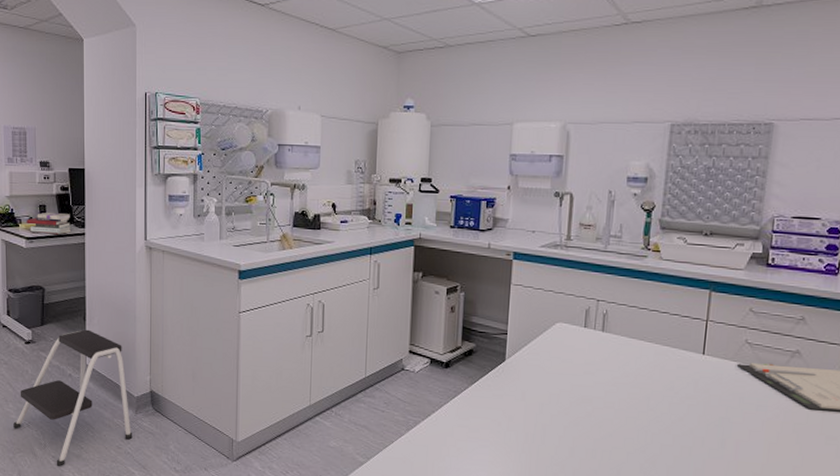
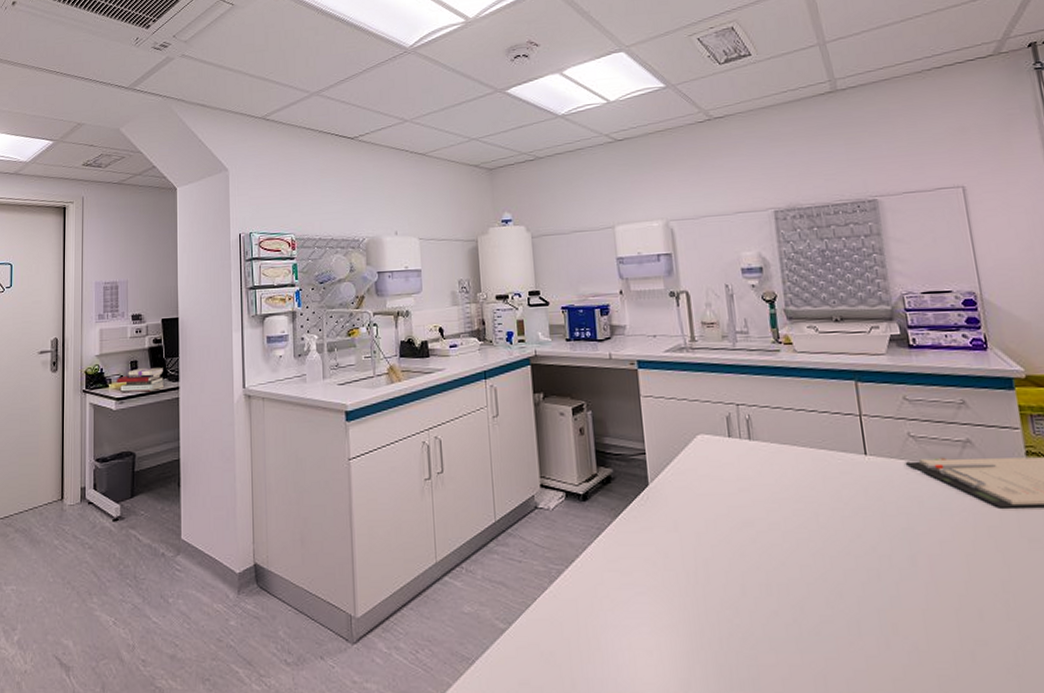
step stool: present [13,329,133,466] -> none [97,497,235,672]

